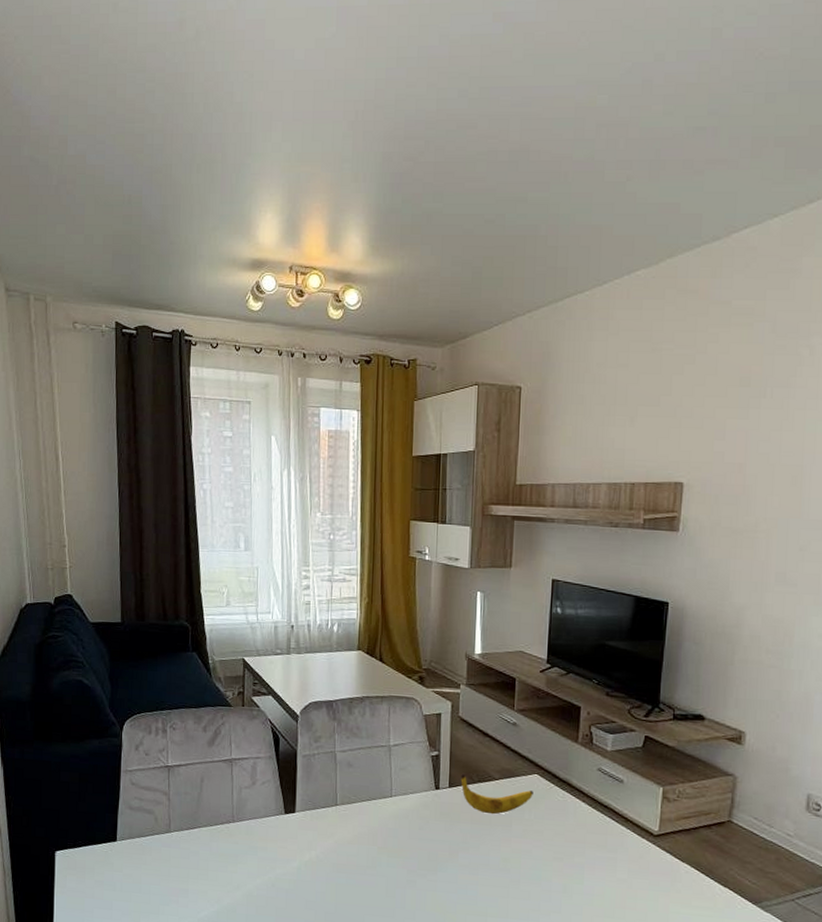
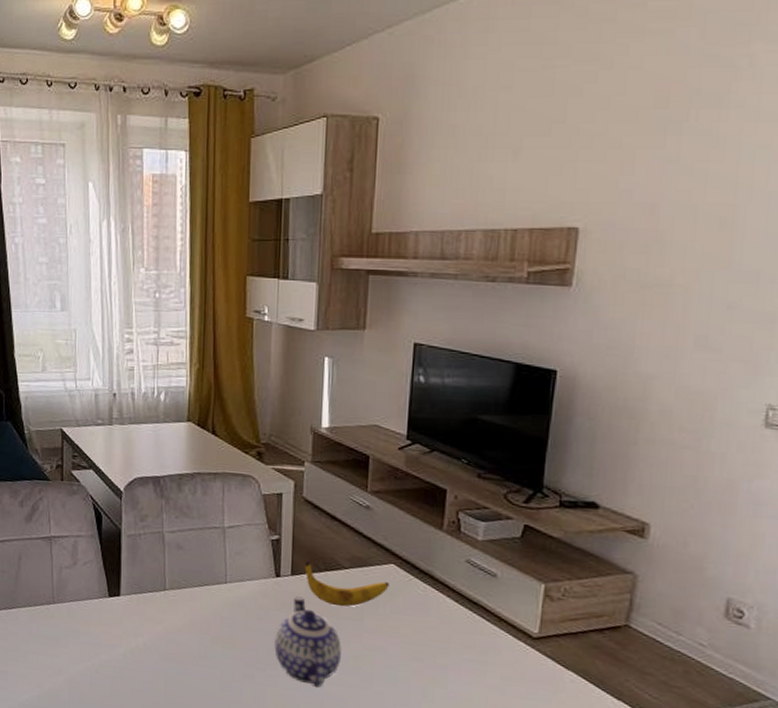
teapot: none [434,806,493,890] -> present [274,596,341,688]

